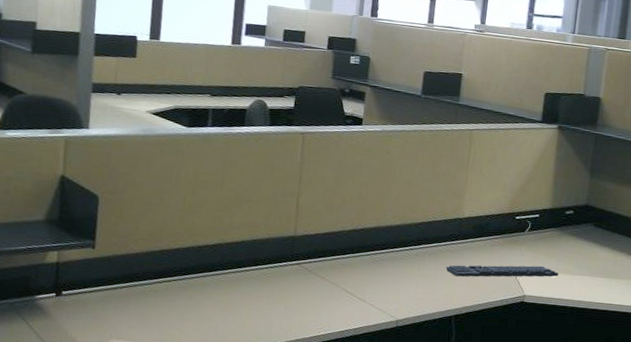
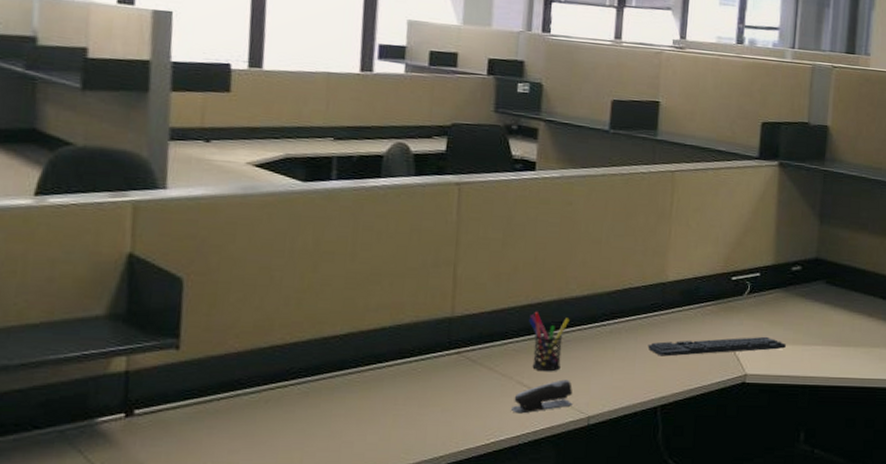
stapler: none [337,290,385,314] -> present [510,379,573,414]
pen holder: none [353,236,385,283] -> present [529,312,570,372]

